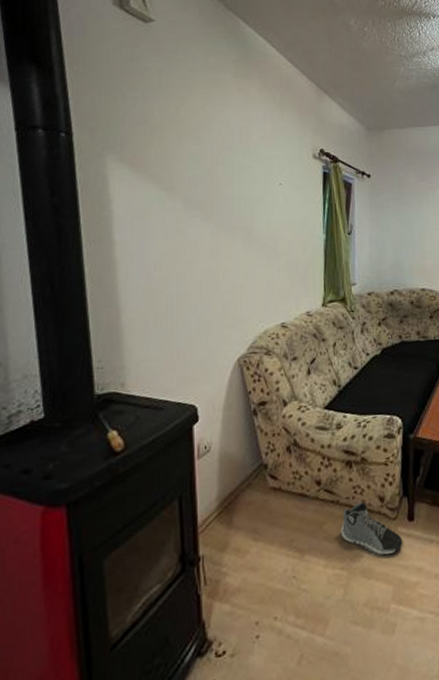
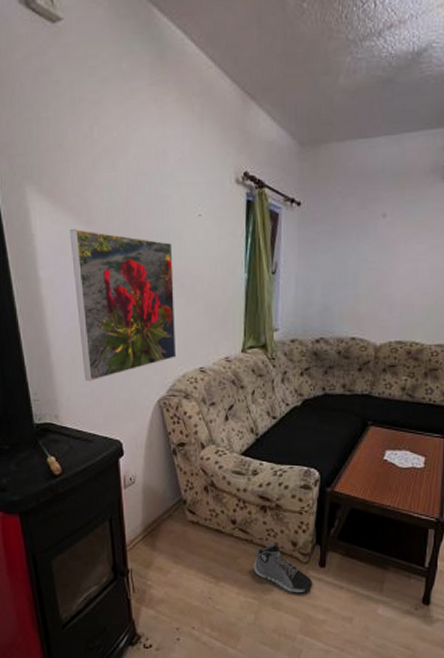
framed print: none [150,194,258,343] -> present [69,228,177,381]

